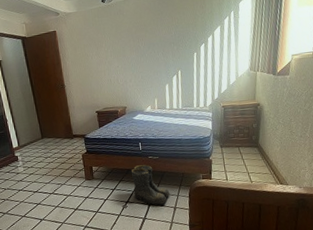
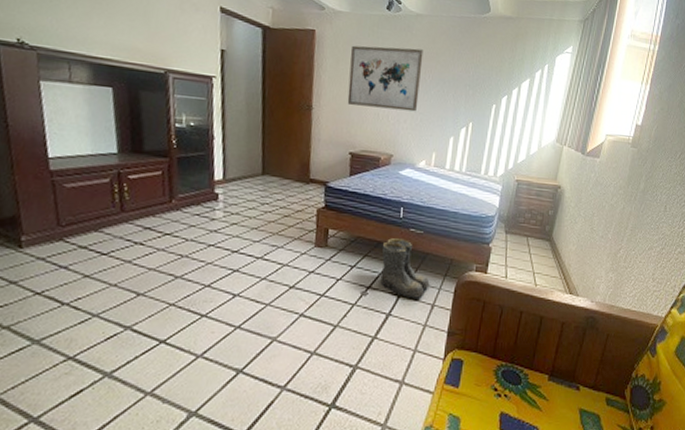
wall art: none [83,25,138,78] -> present [347,45,424,112]

